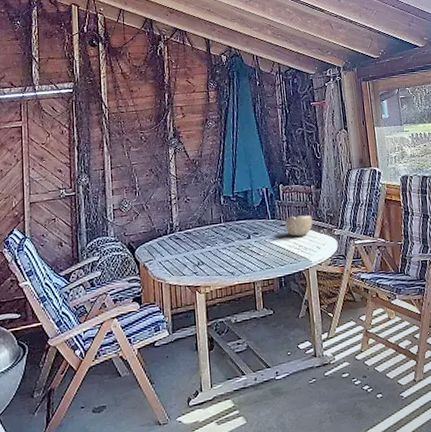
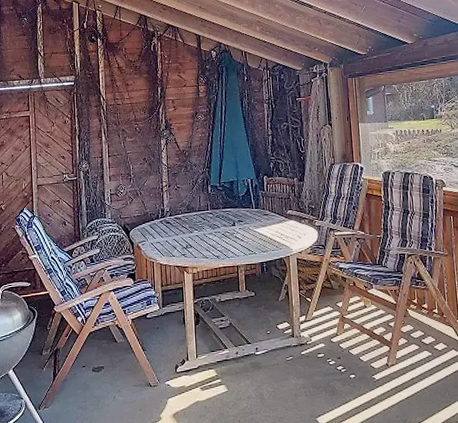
bowl: present [285,215,313,237] -> none [268,206,295,226]

